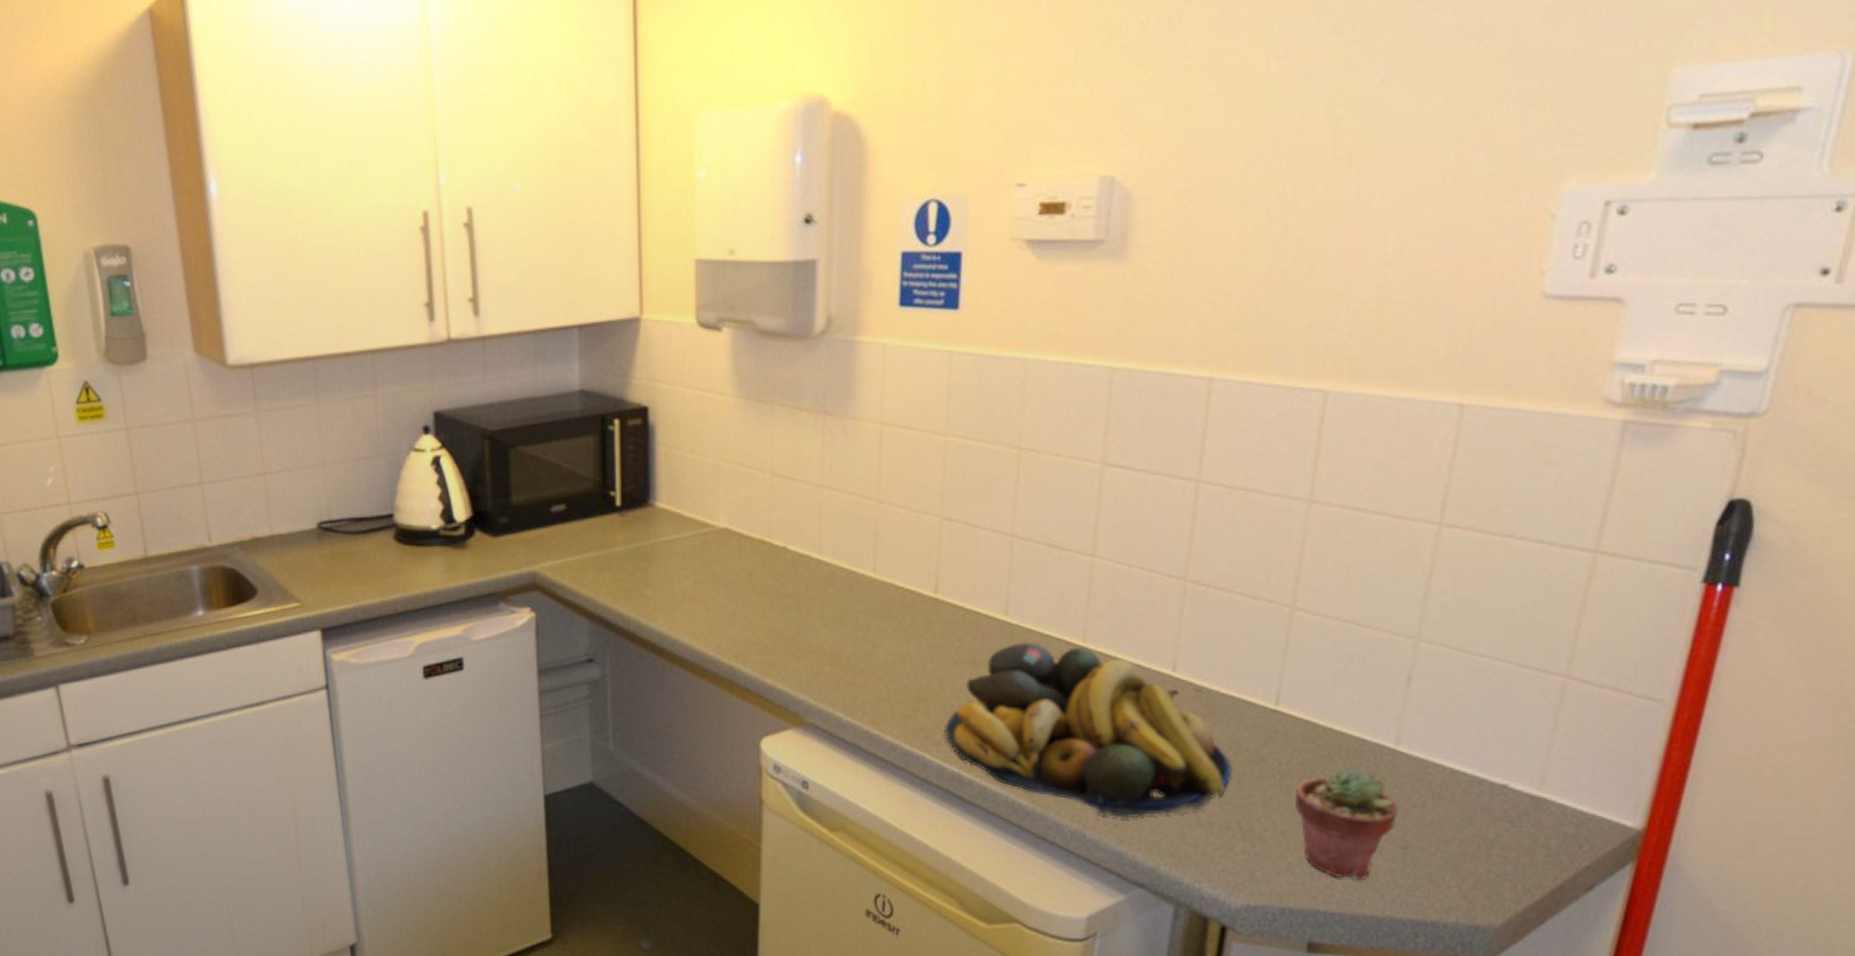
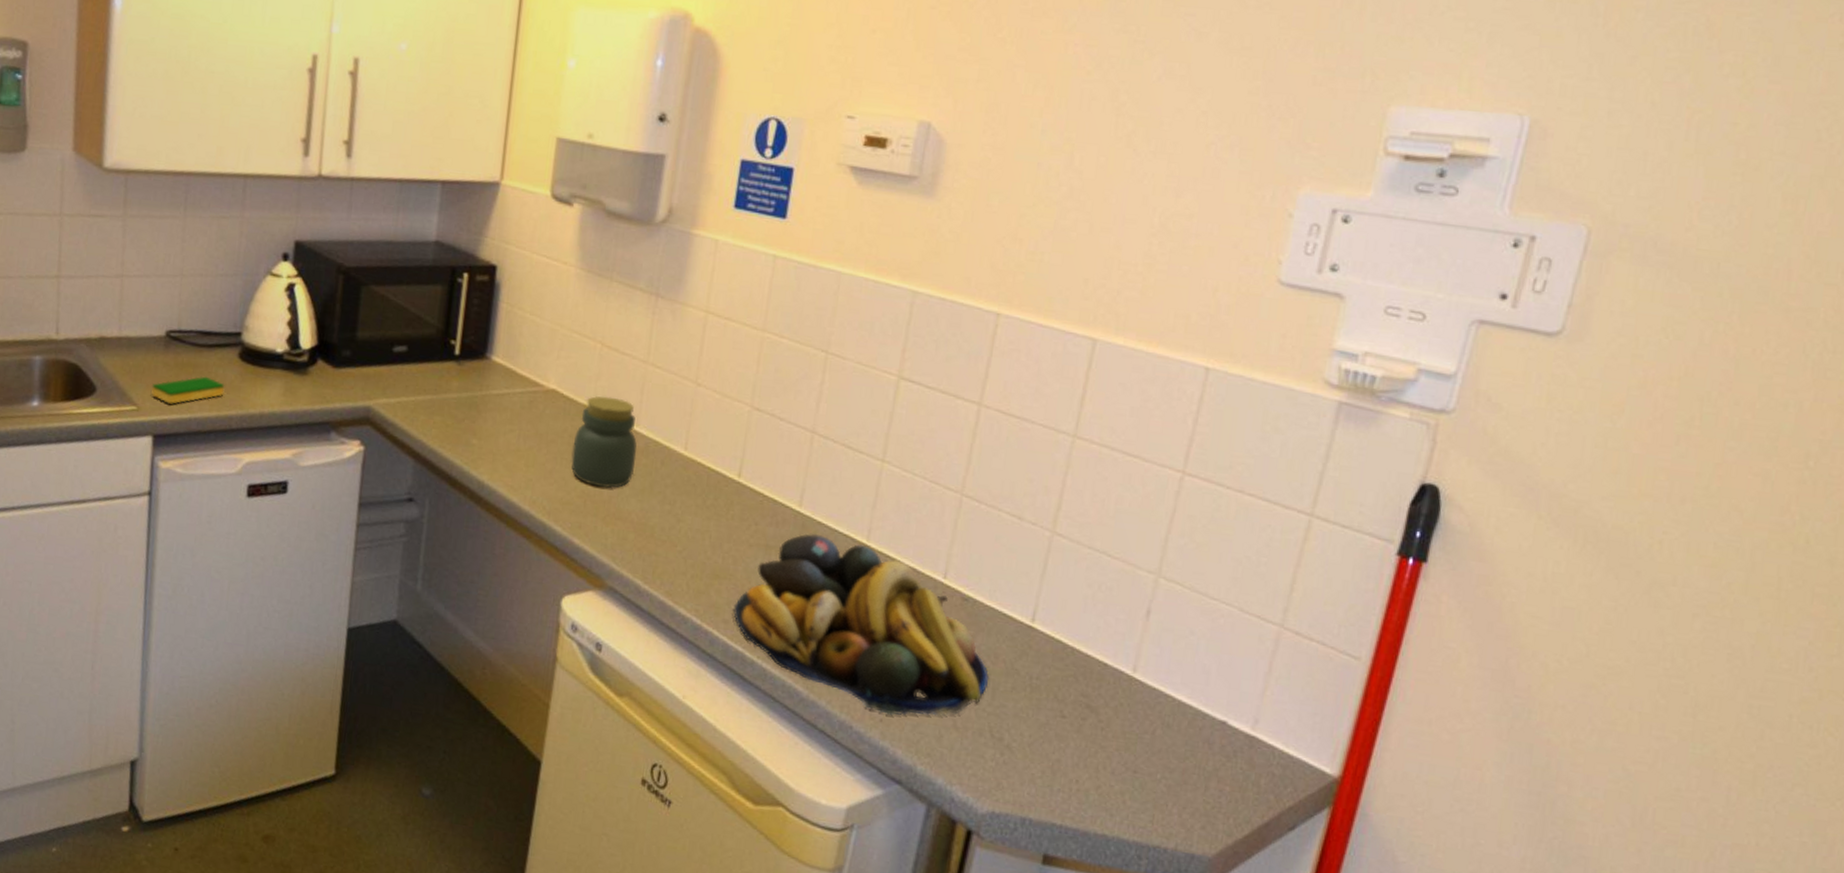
dish sponge: none [311,563,385,596] -> present [151,376,225,404]
jar: none [753,527,822,623] -> present [571,396,637,489]
potted succulent: present [1295,767,1399,881] -> none [1041,688,1132,800]

